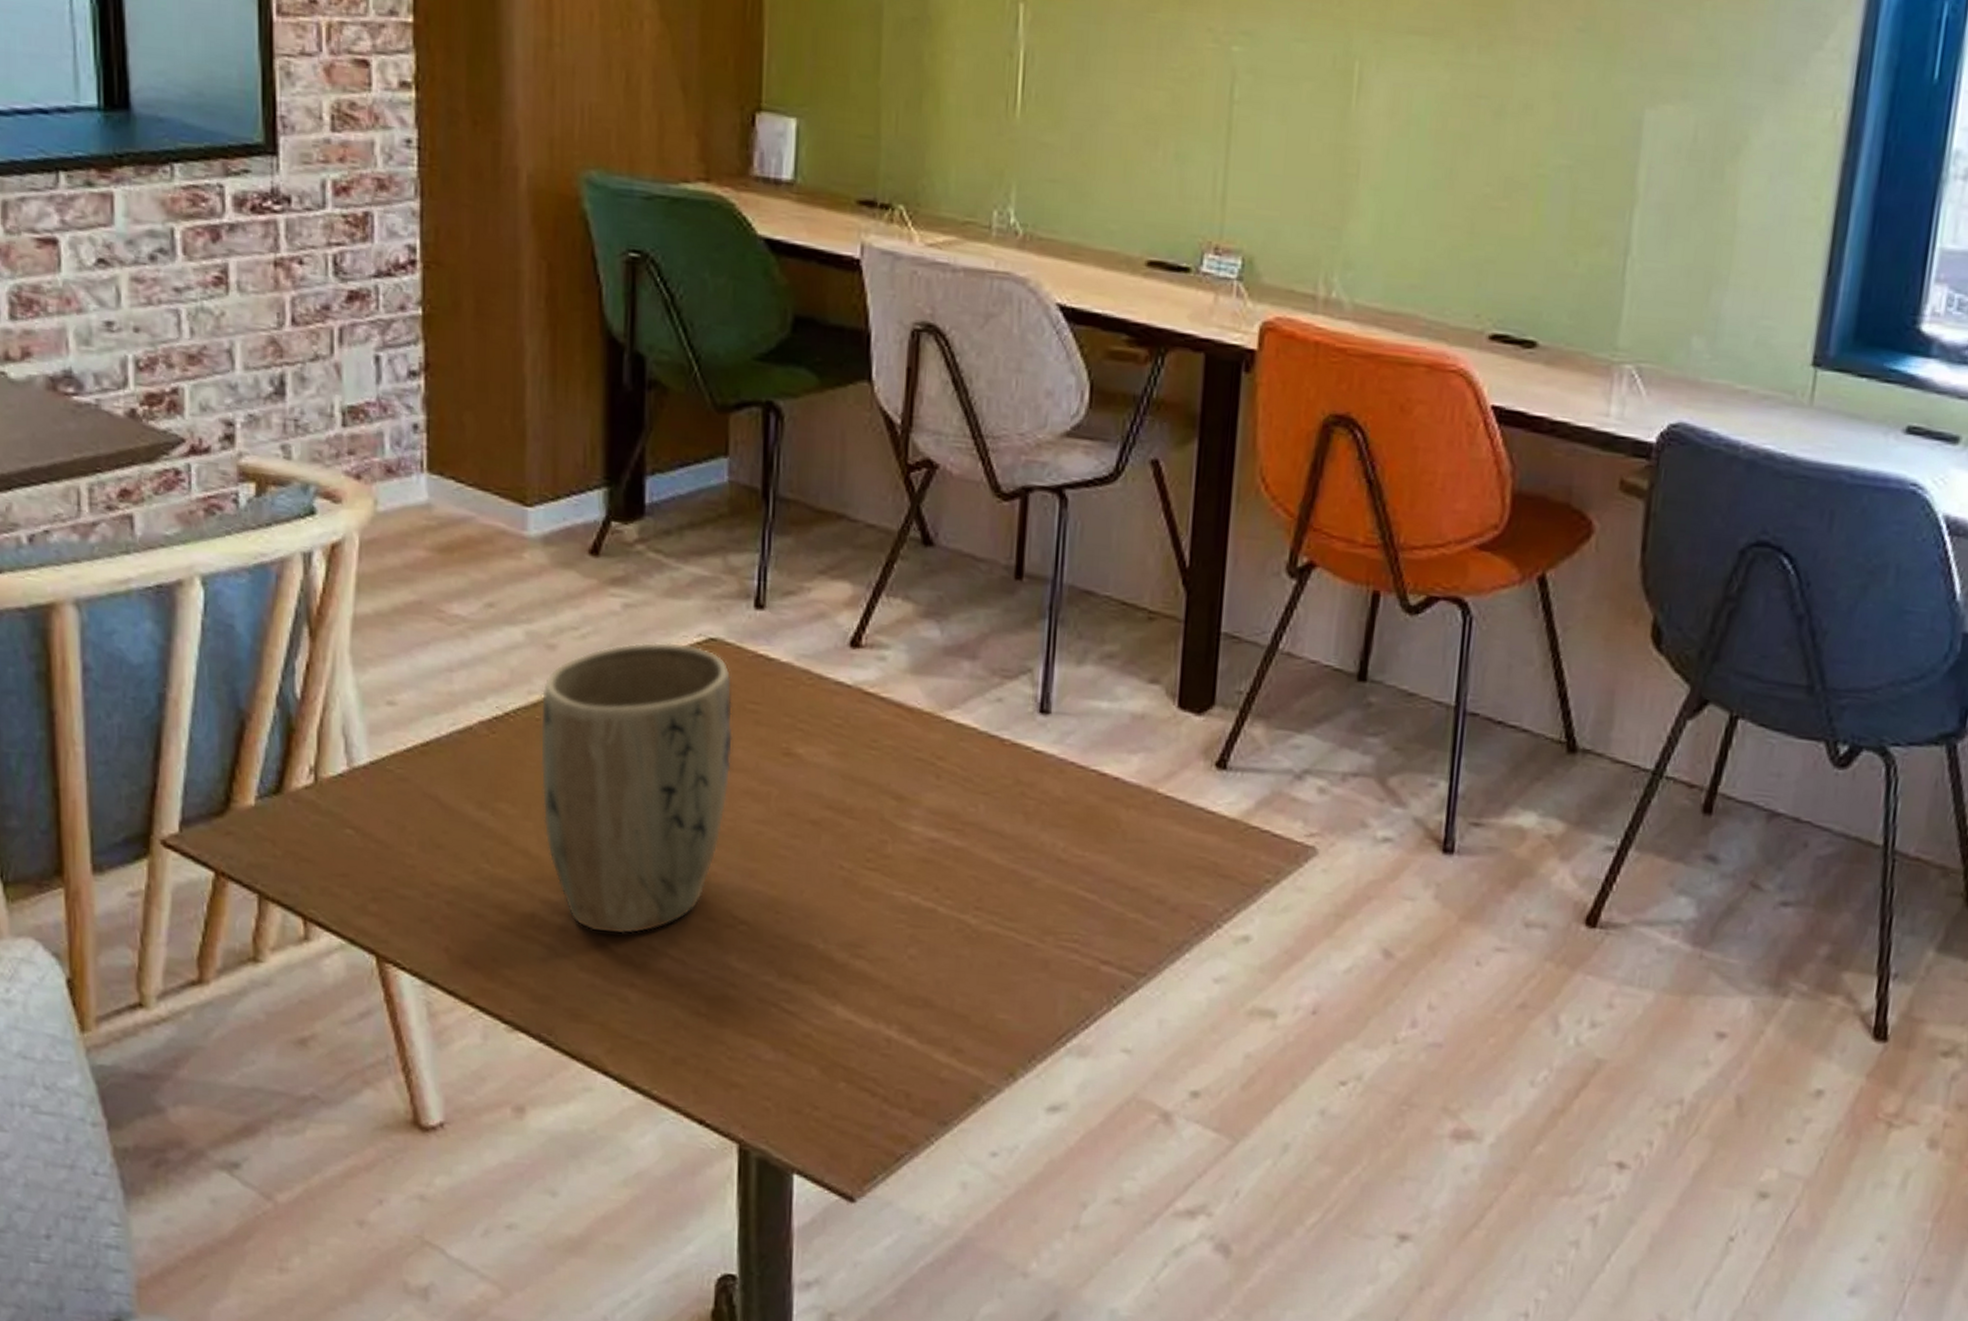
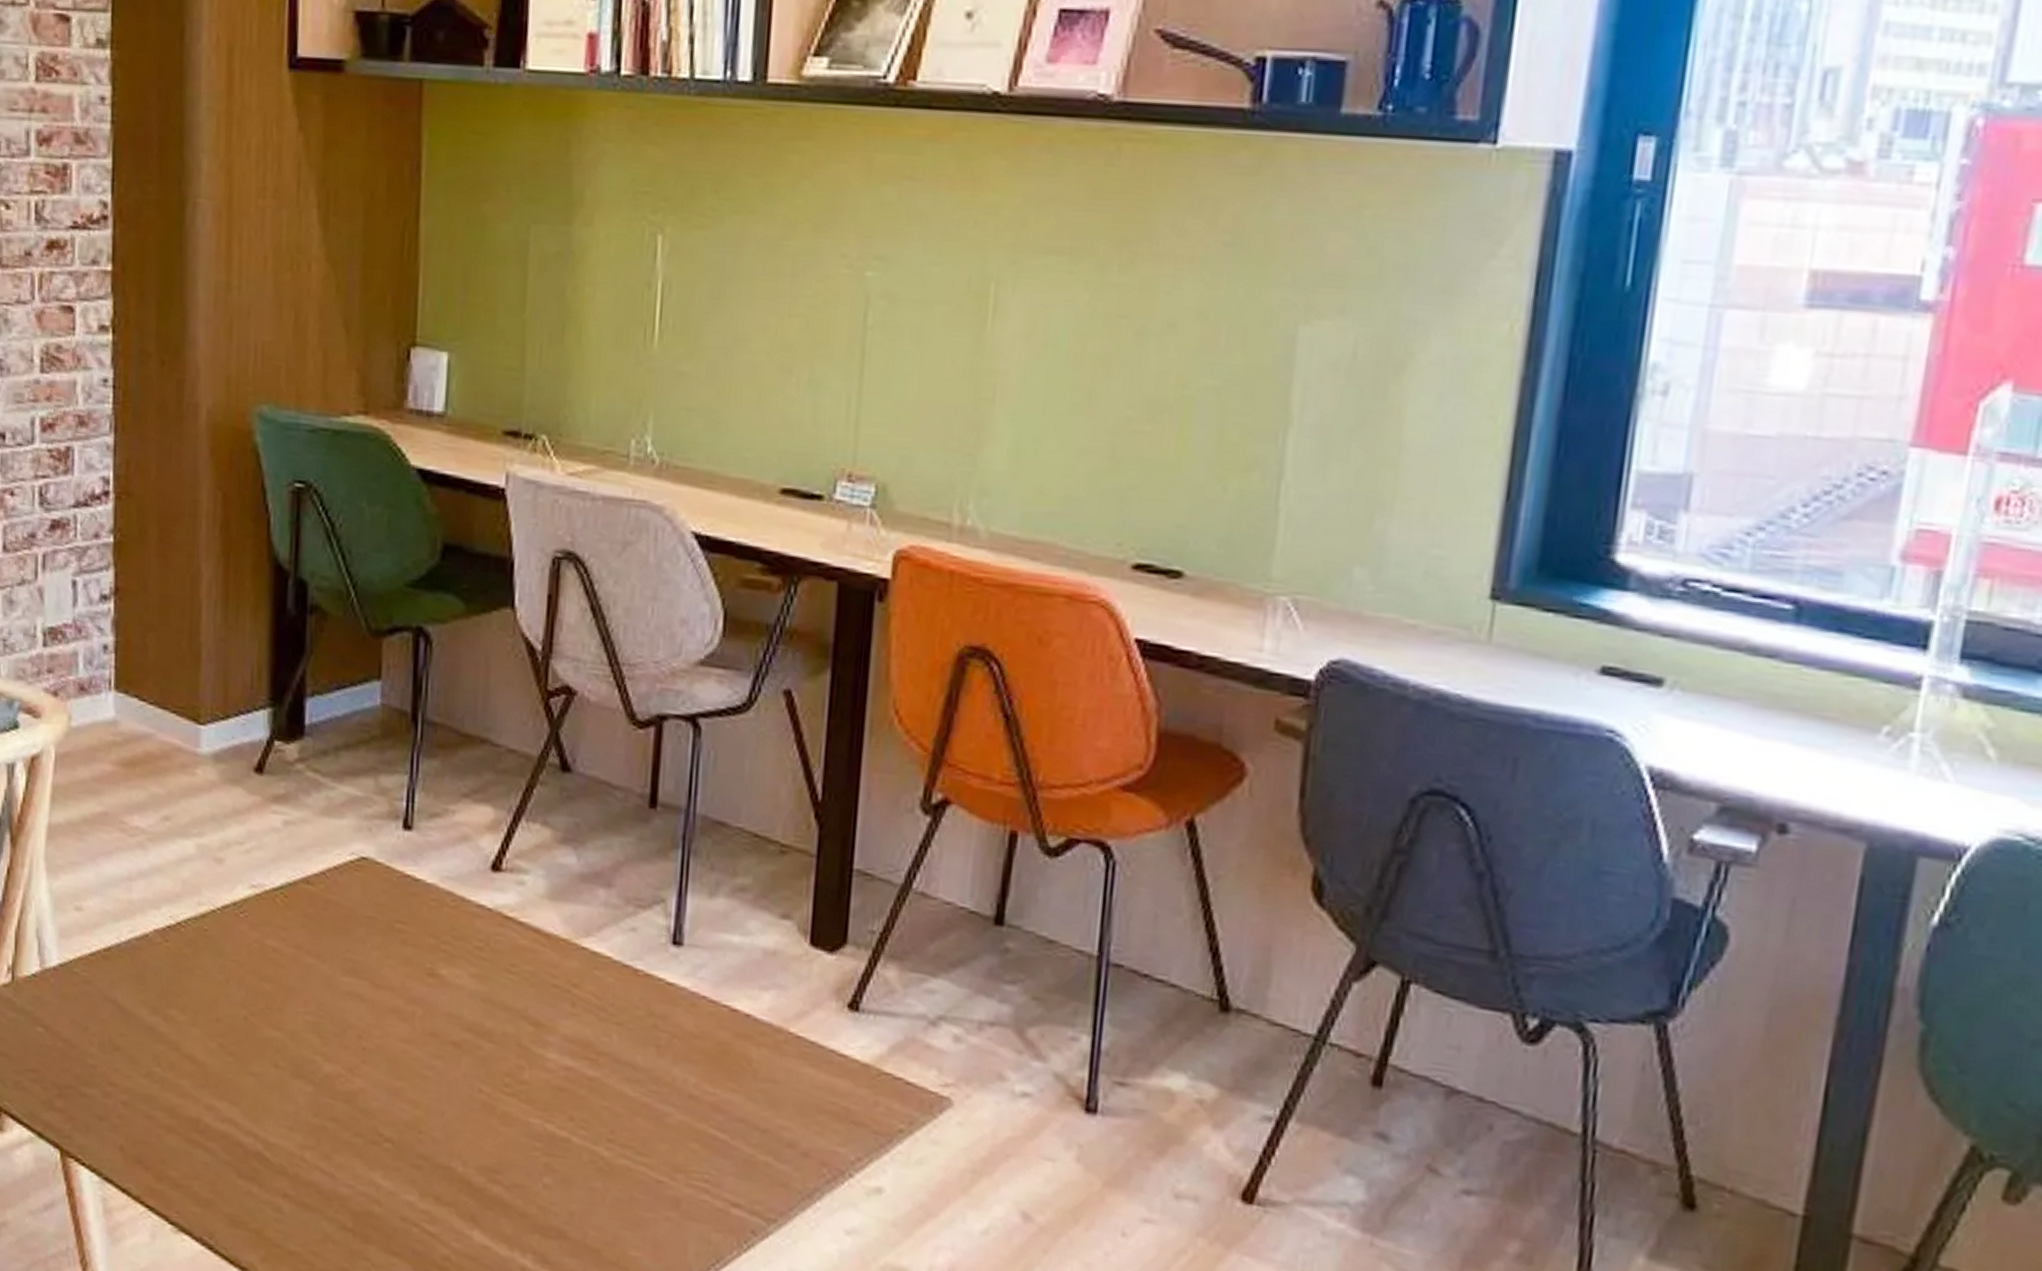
plant pot: present [540,642,734,935] -> none [207,858,382,1145]

